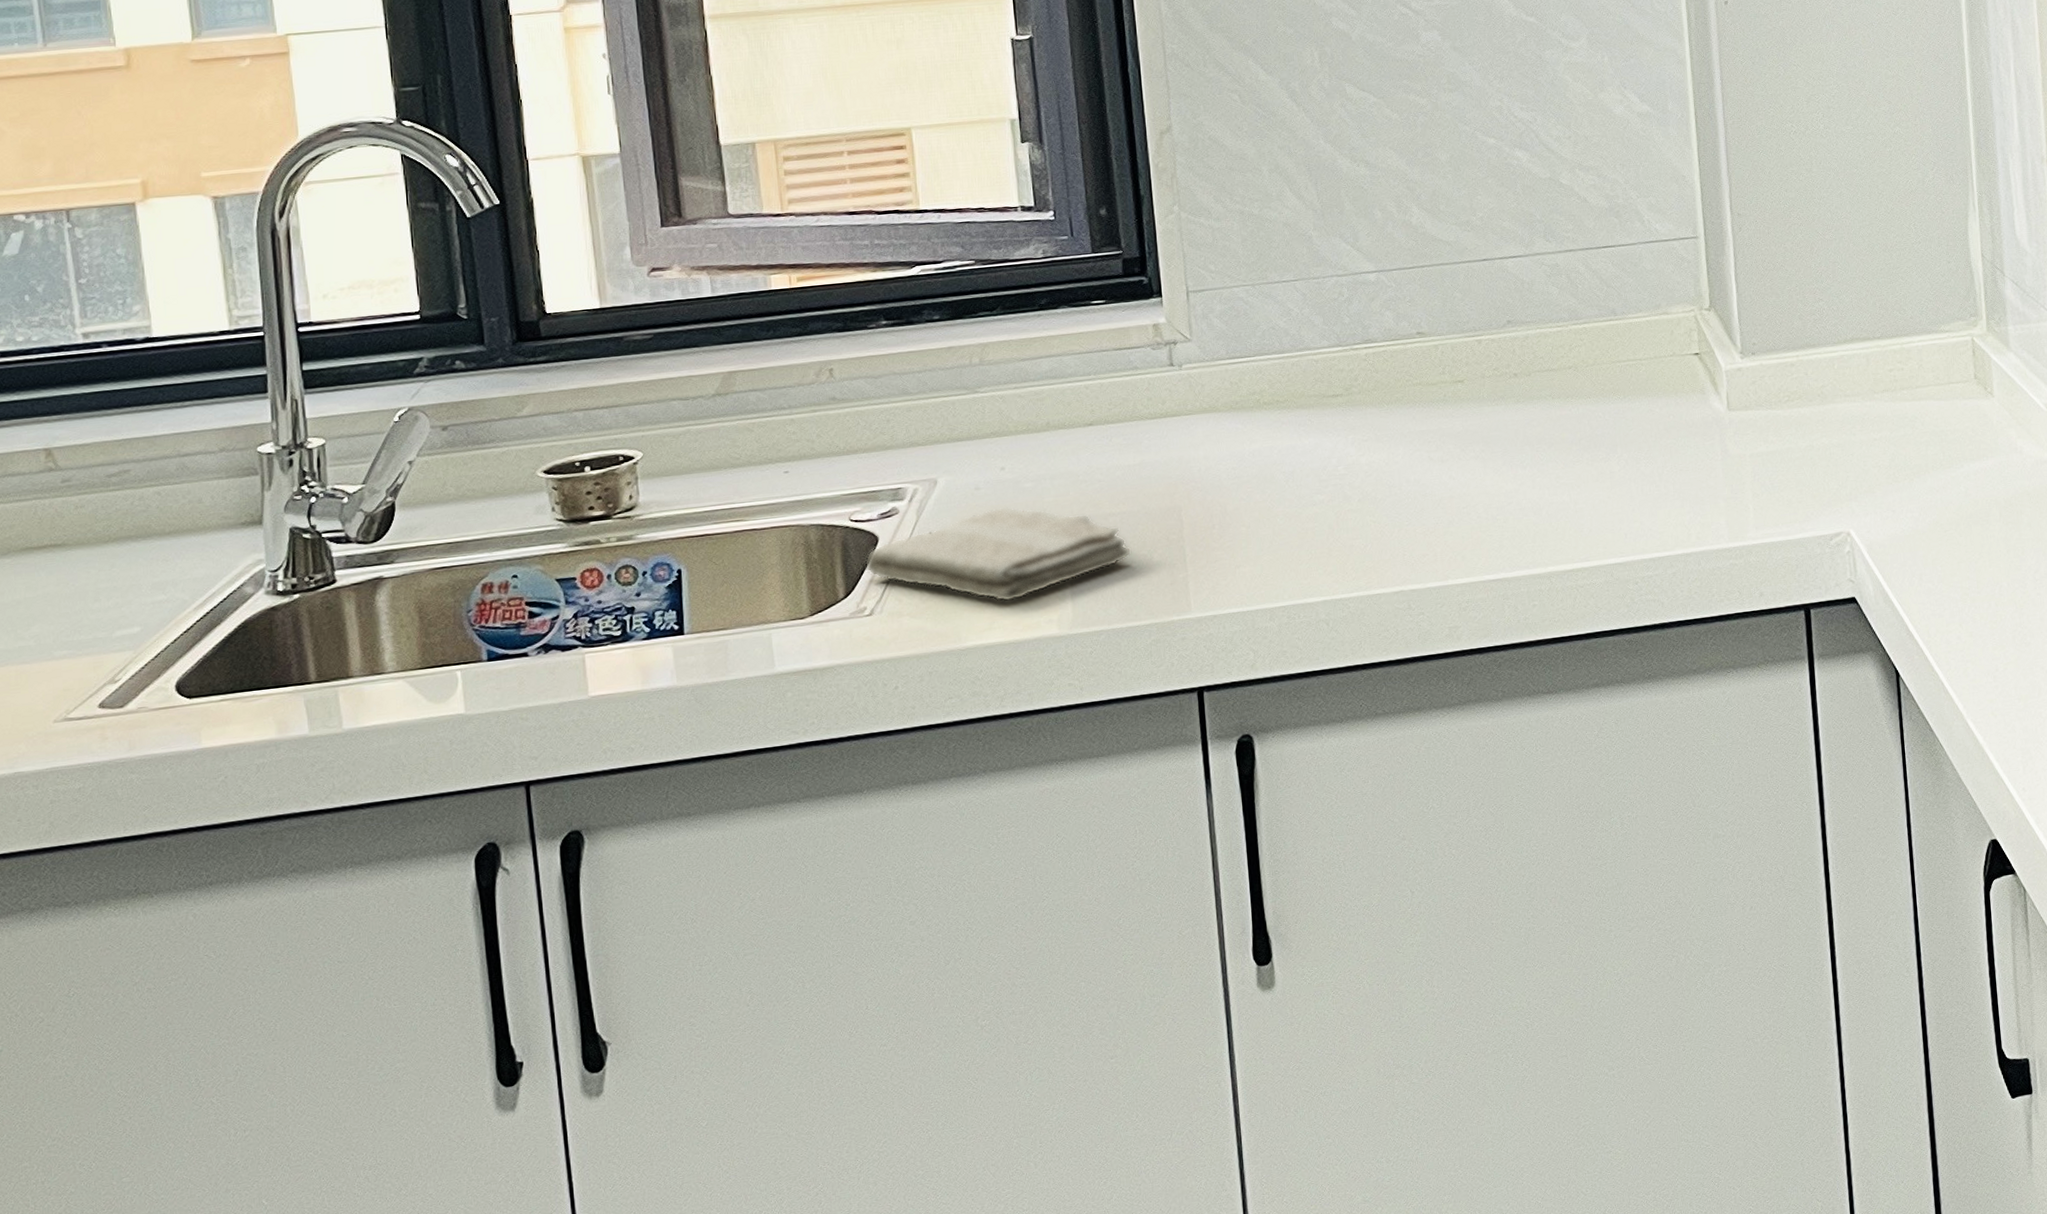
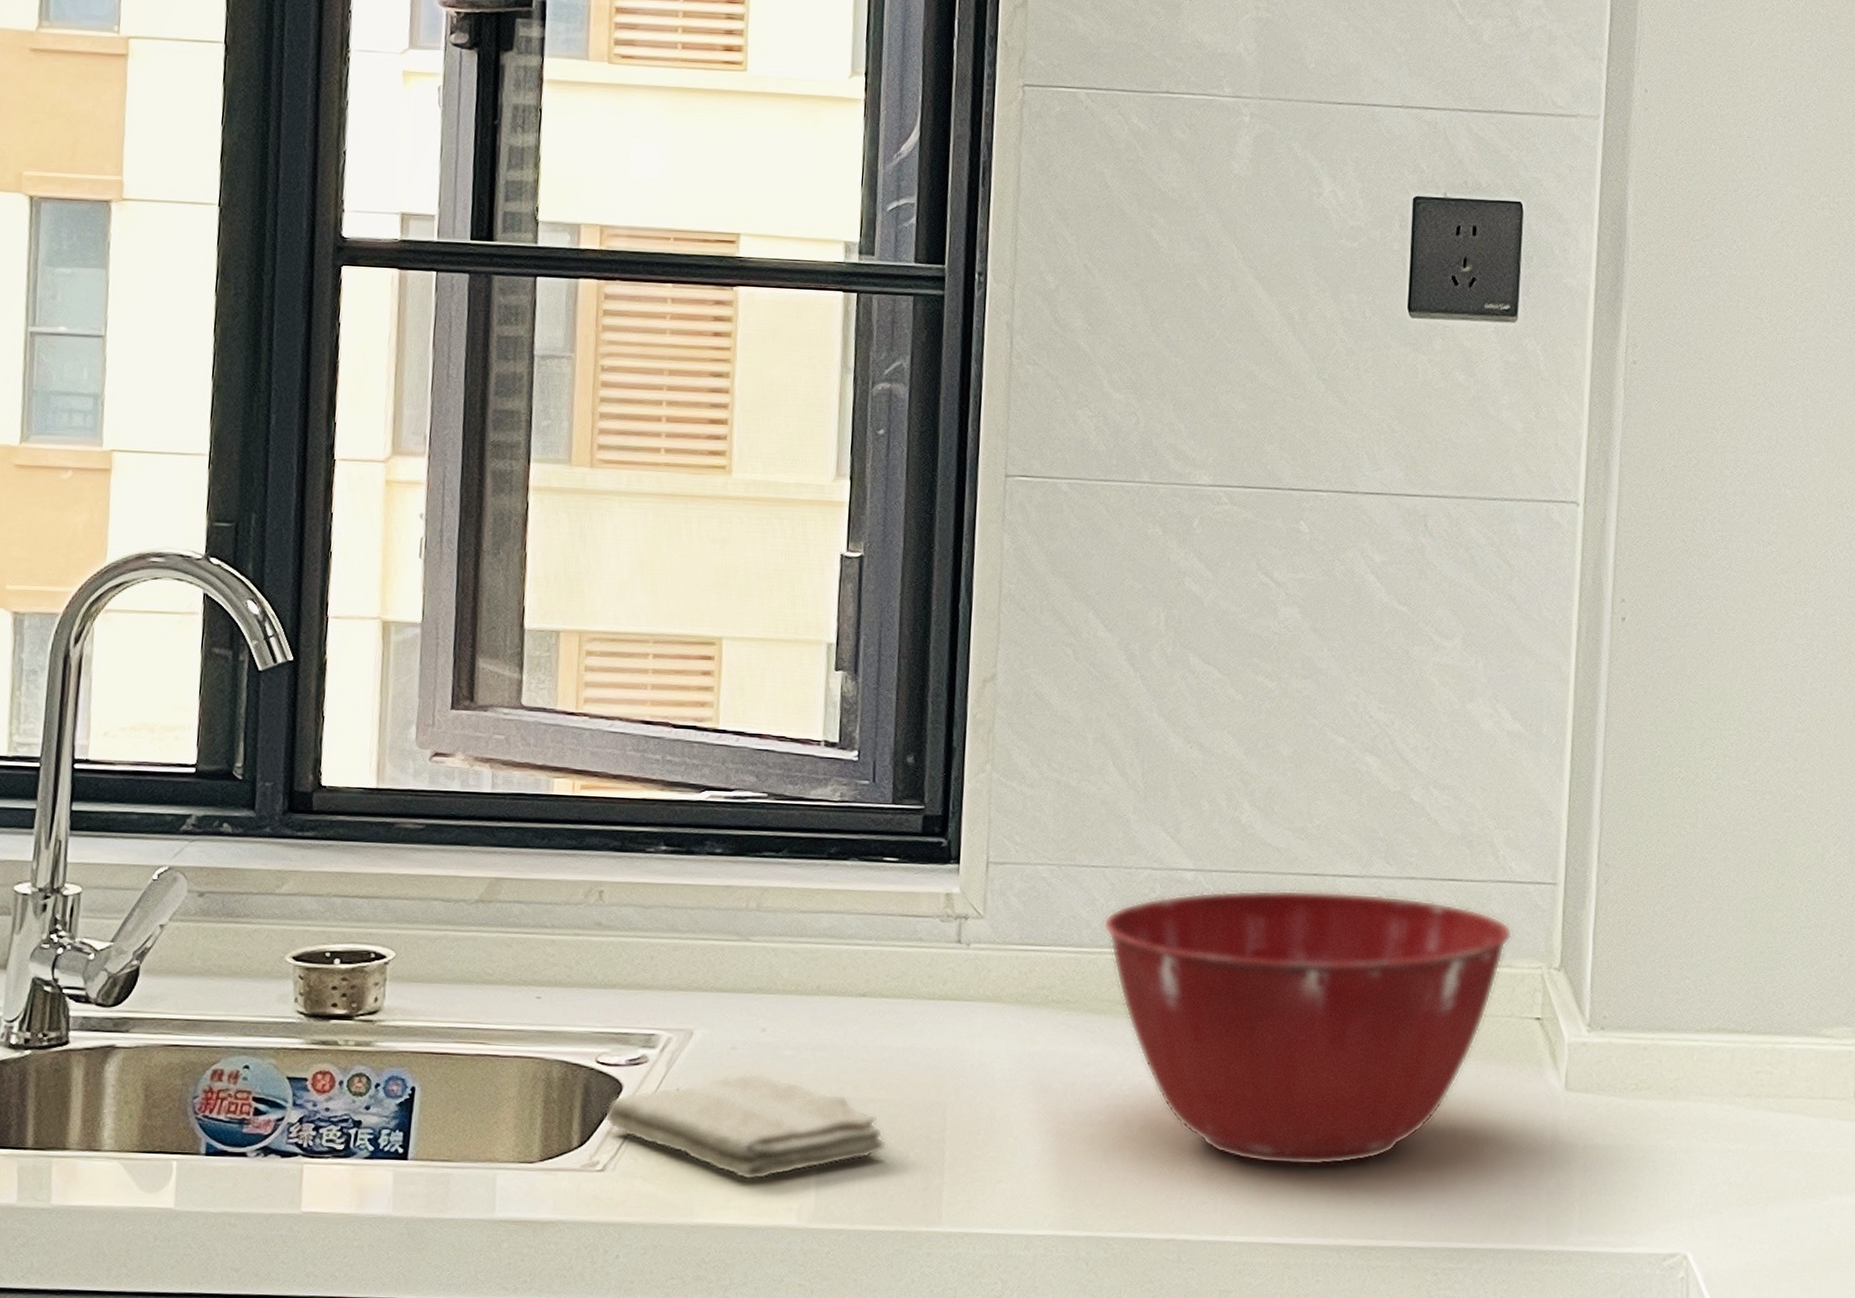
mixing bowl: none [1300,267,1665,514] -> present [1102,889,1513,1166]

